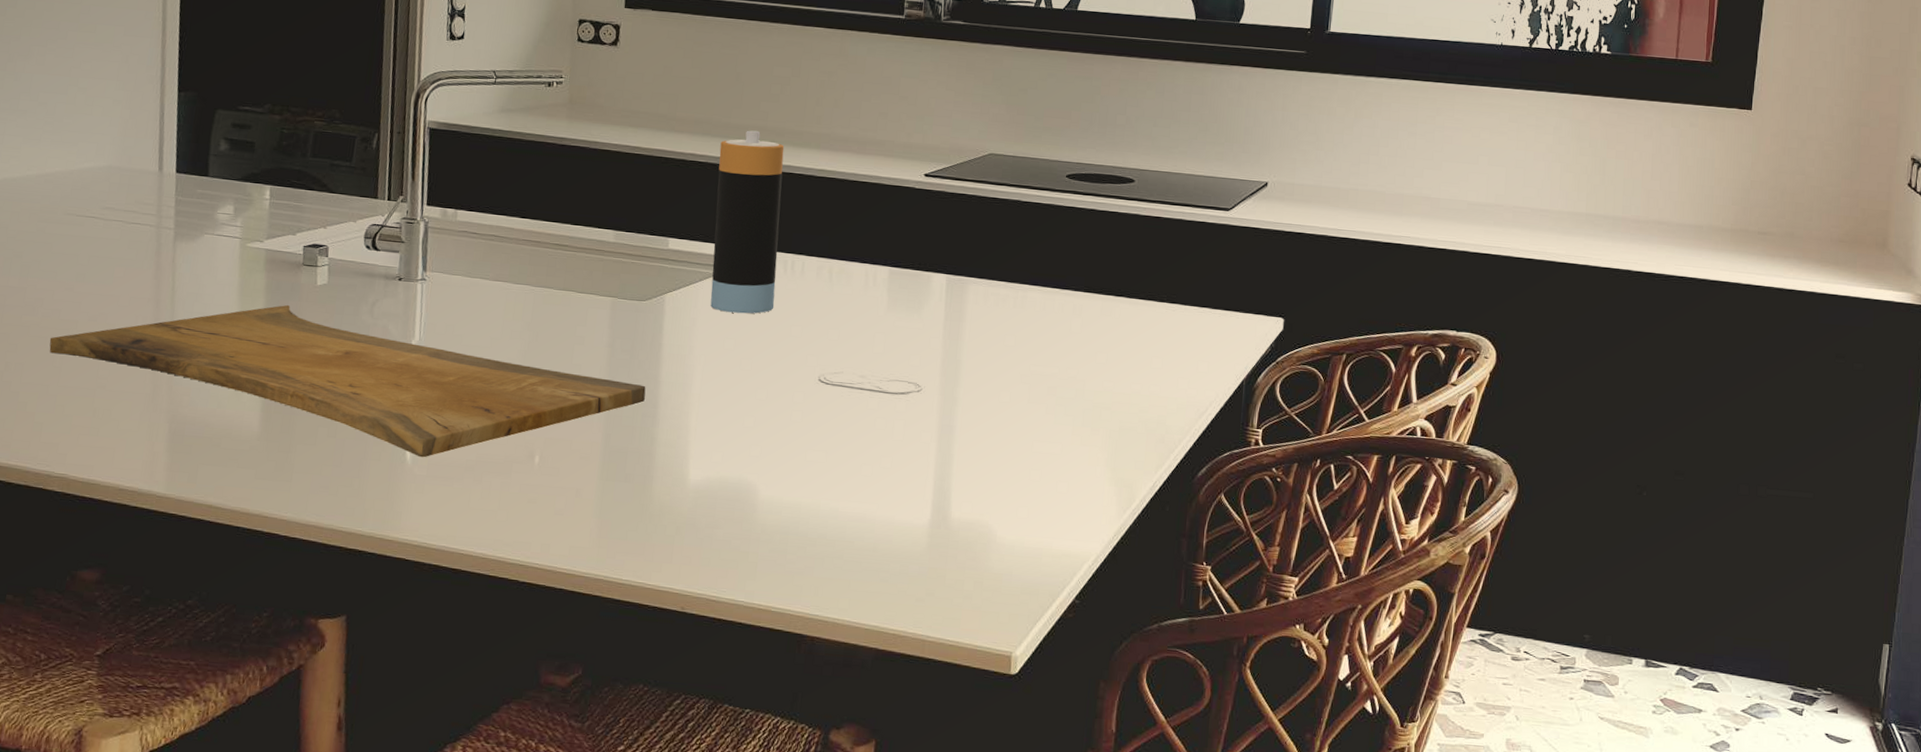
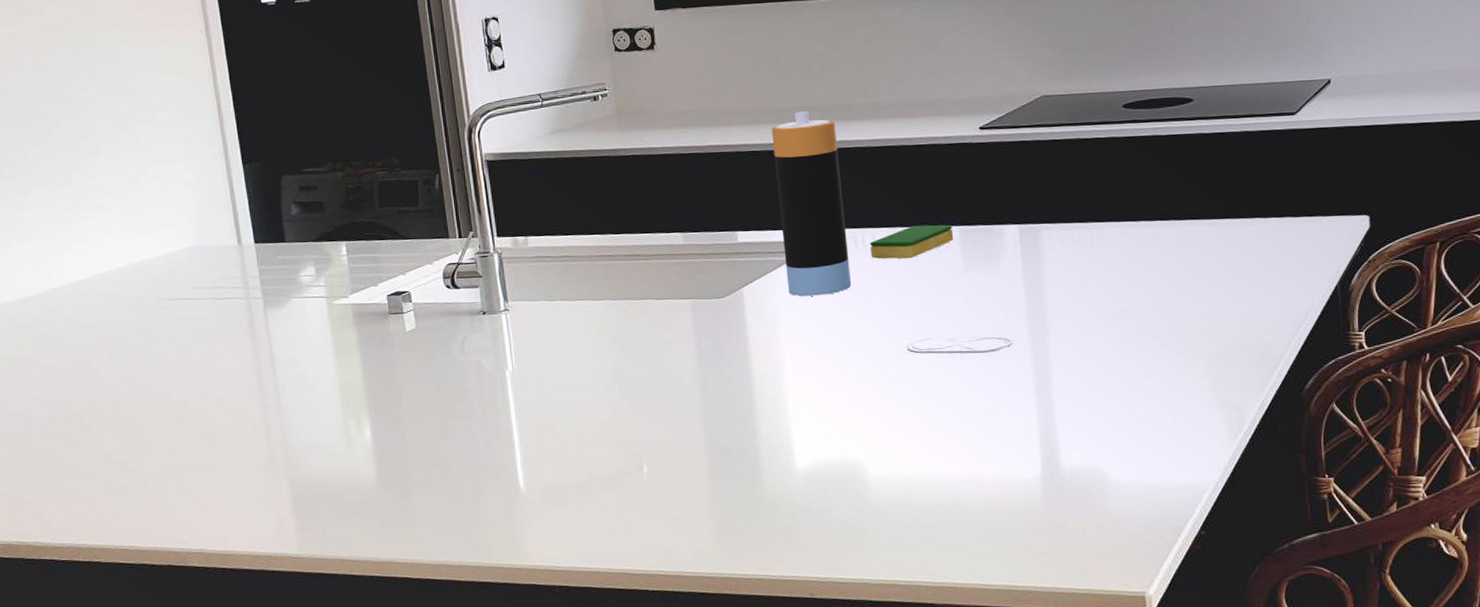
cutting board: present [49,305,646,458] -> none [165,355,741,484]
dish sponge: none [798,259,882,291] -> present [870,224,954,259]

